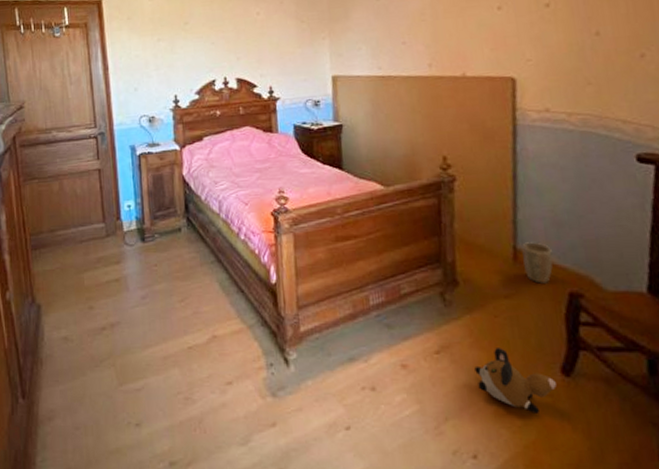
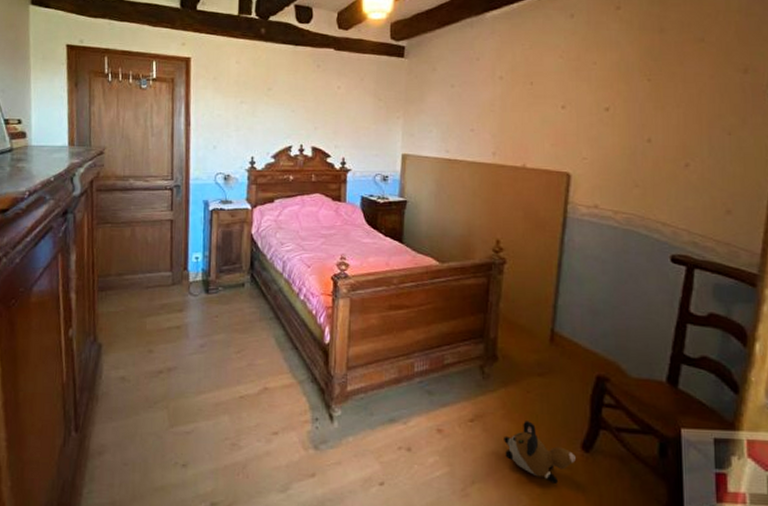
plant pot: present [522,242,553,284] -> none [559,326,586,366]

